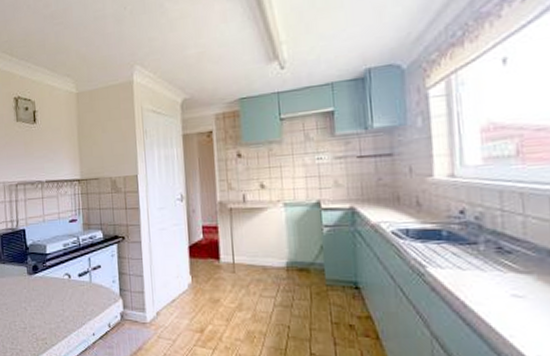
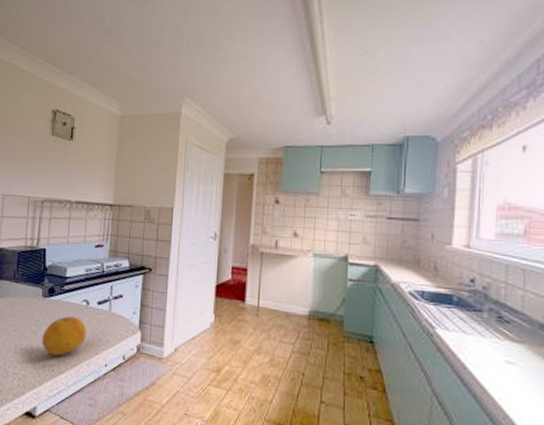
fruit: none [32,291,72,330] -> present [41,316,87,356]

